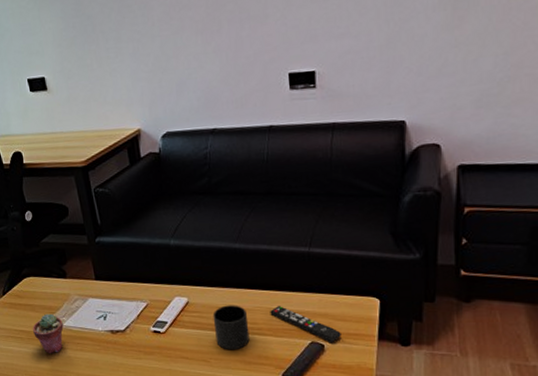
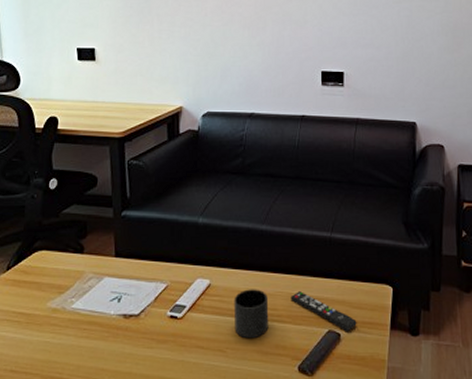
potted succulent: present [32,313,64,353] -> none [33,293,71,341]

